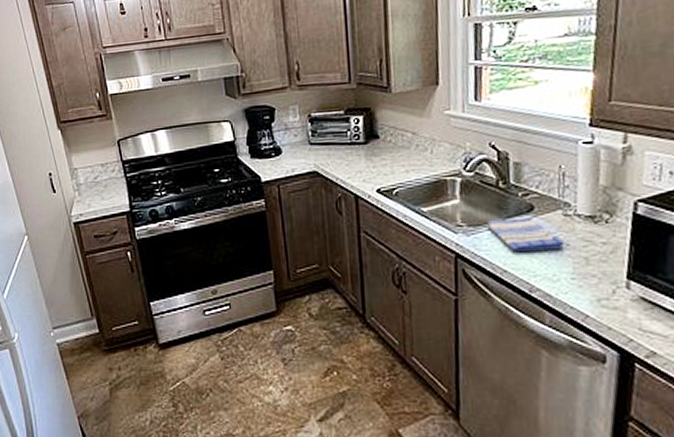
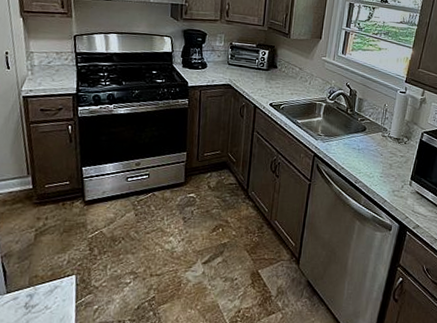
dish towel: present [486,217,565,253] -> none [336,133,380,158]

